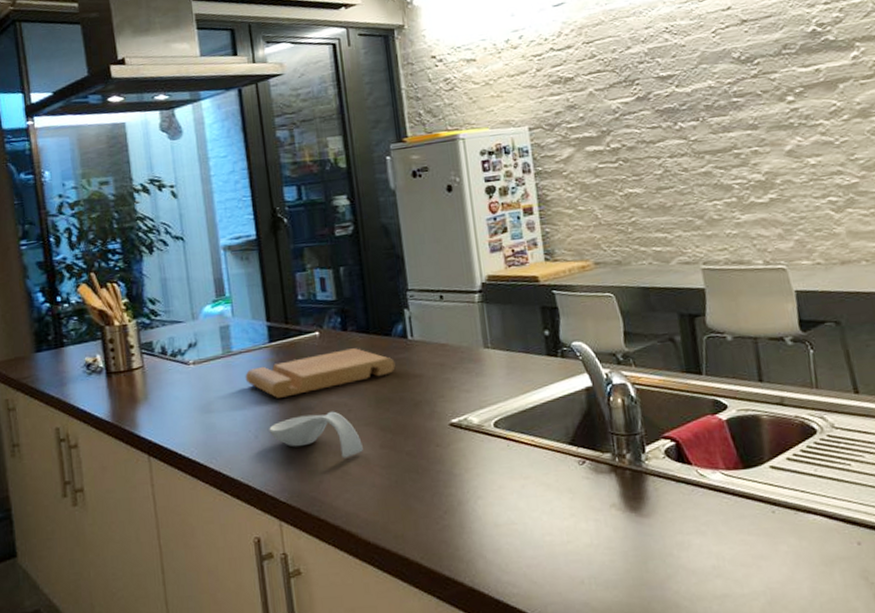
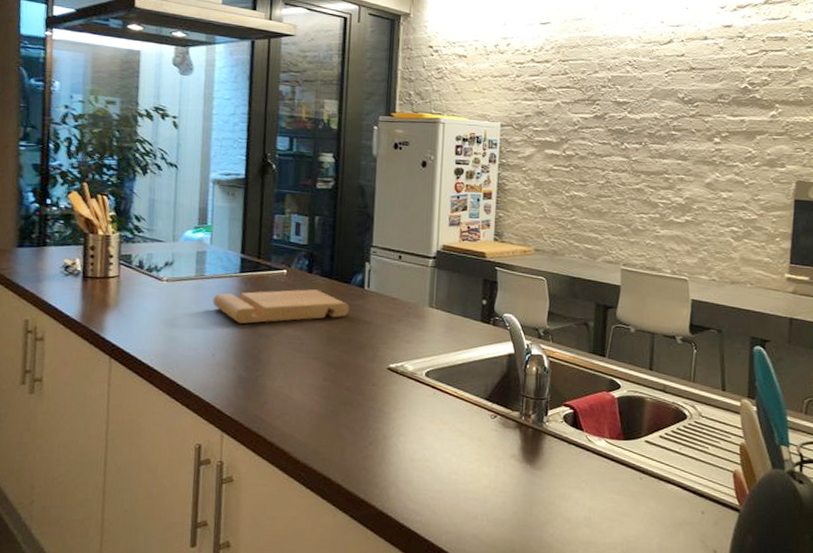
spoon rest: present [269,411,363,459] -> none [226,342,308,385]

